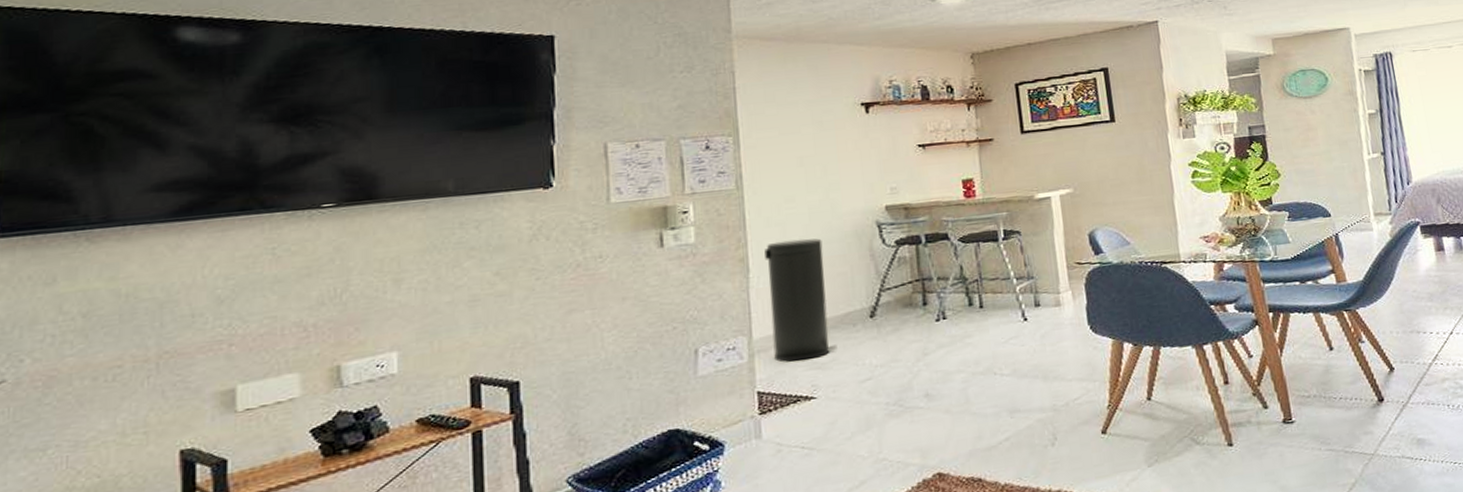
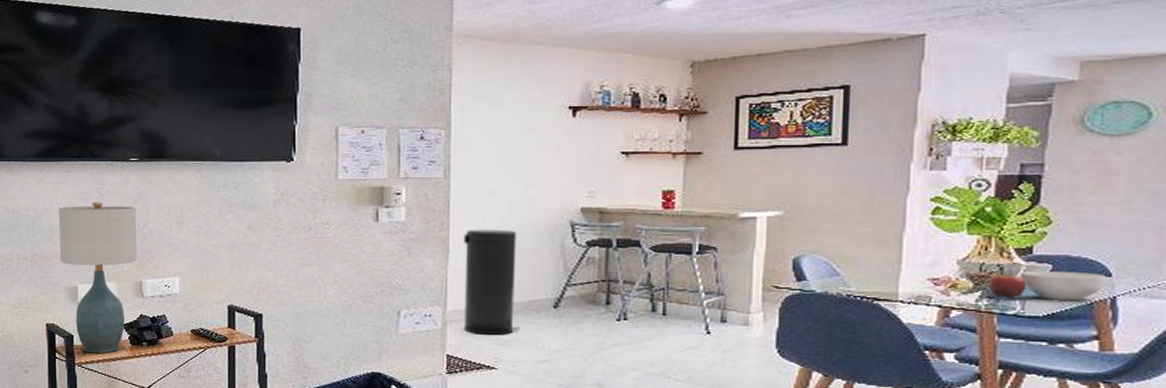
table lamp: none [206,266,333,482] -> present [59,202,137,354]
fruit: none [1246,222,1274,248] -> present [989,271,1026,299]
bowl: none [1268,215,1328,243] -> present [1021,270,1106,300]

